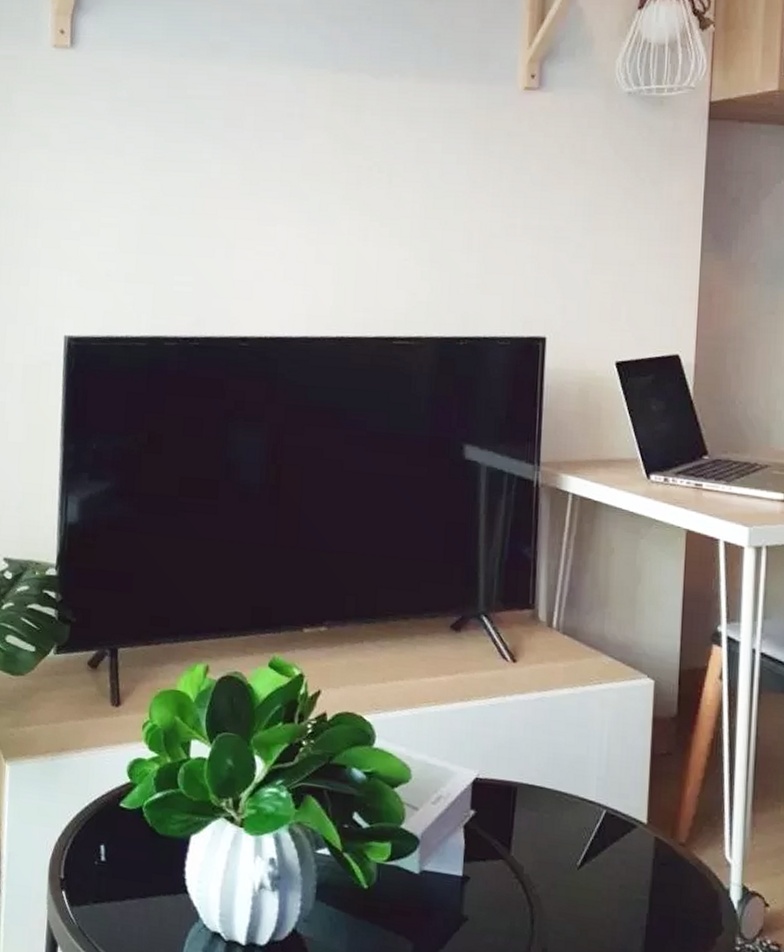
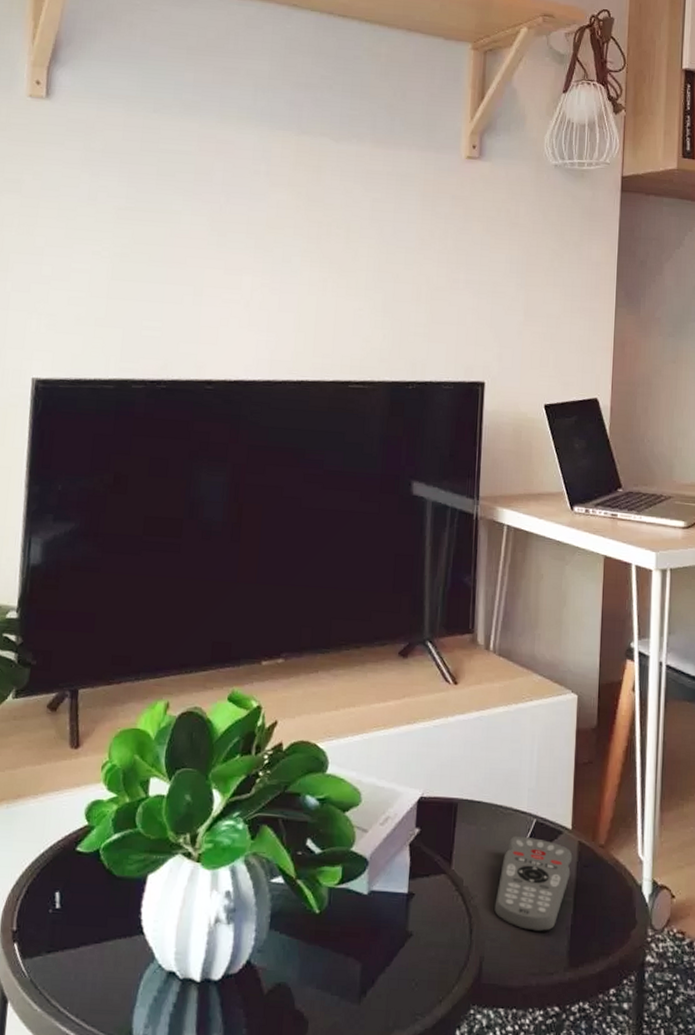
remote control: none [558,826,648,930] -> present [494,836,573,932]

